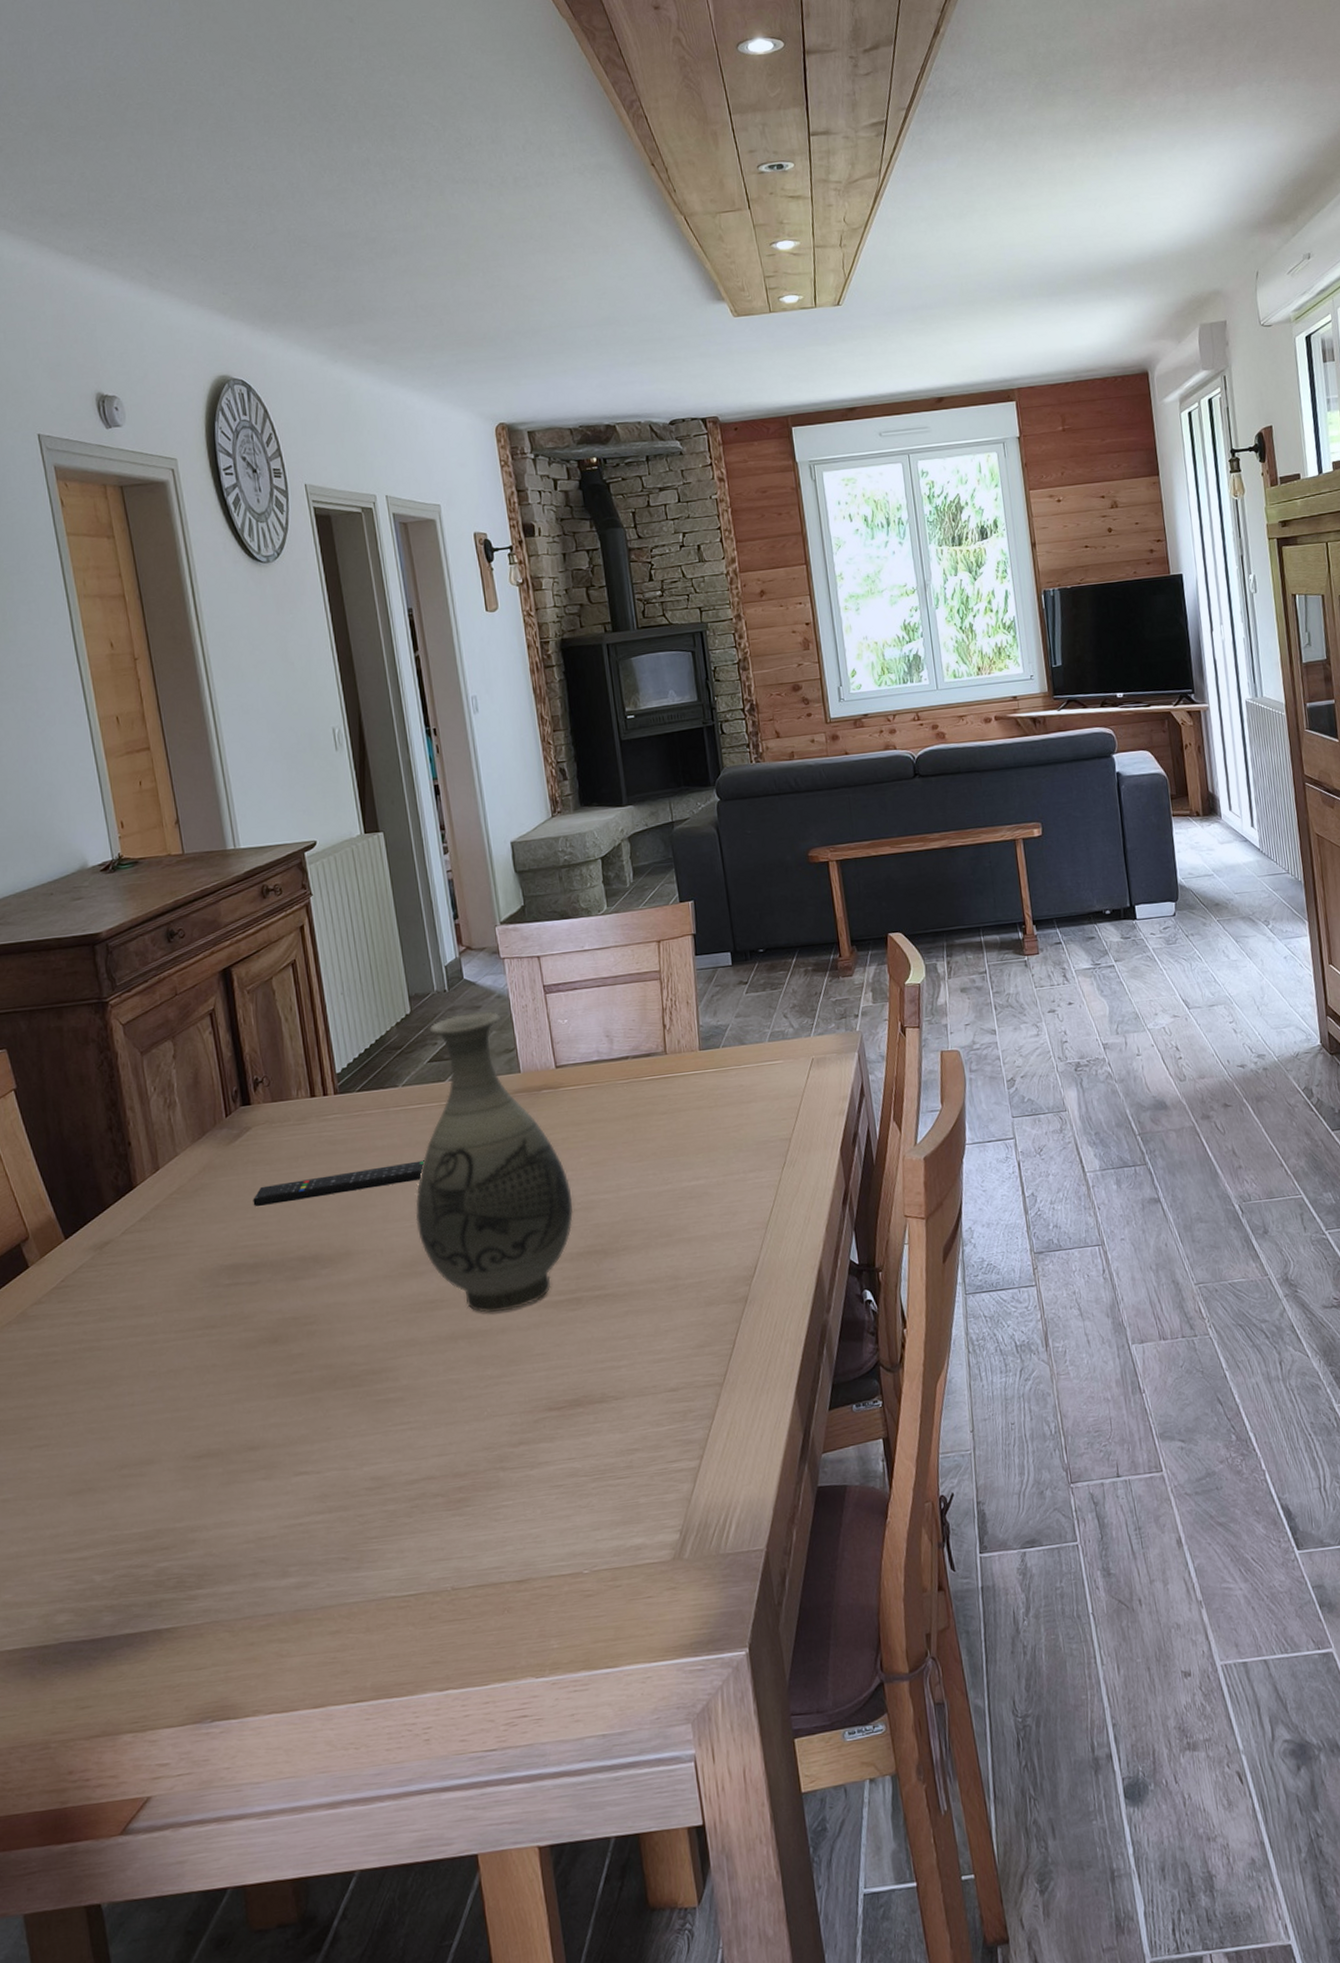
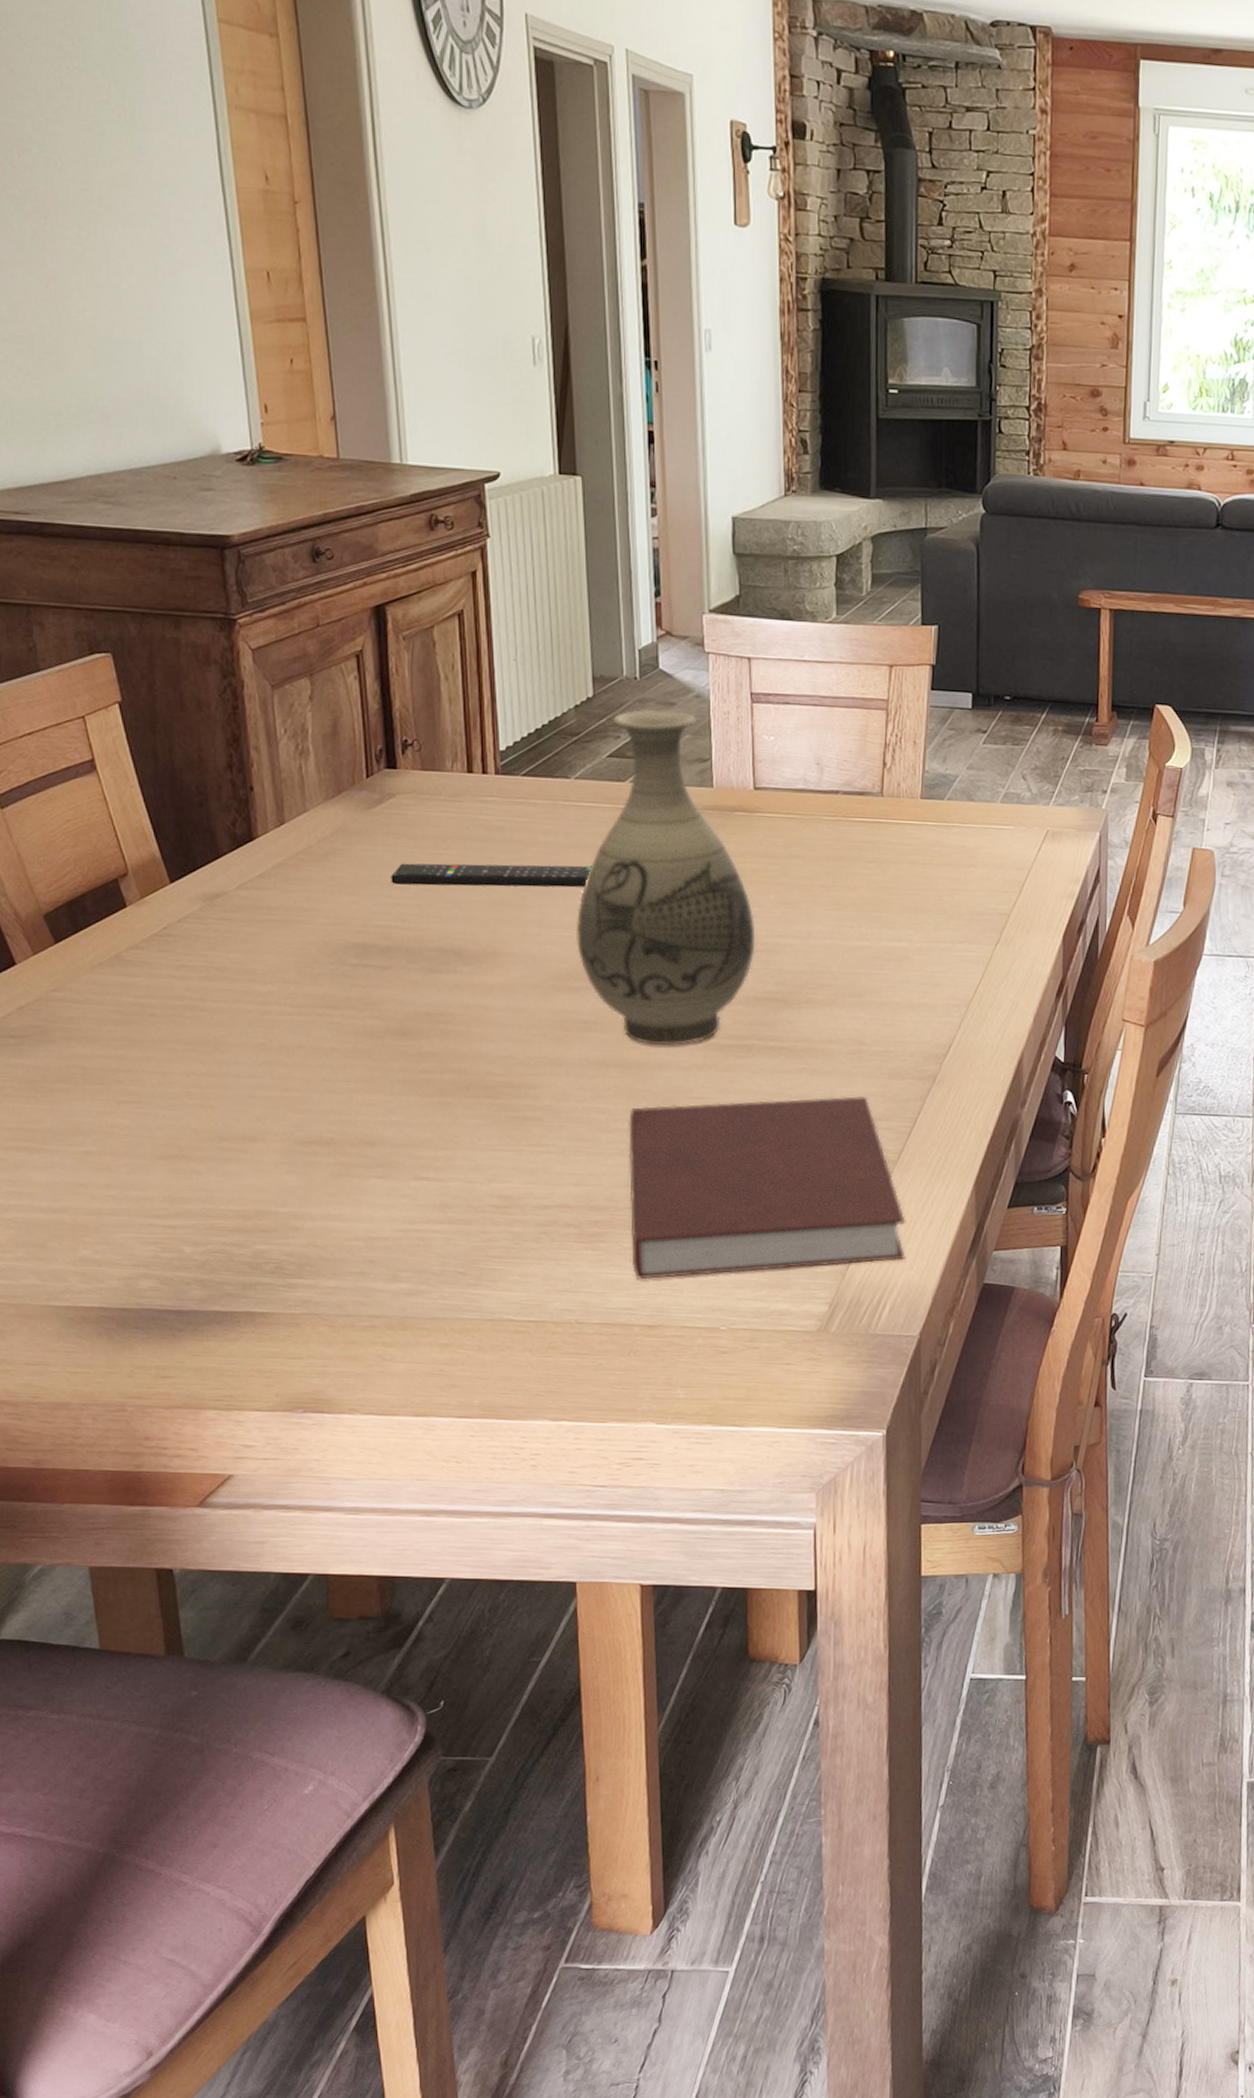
notebook: none [479,1327,743,1537] -> present [628,1096,906,1280]

